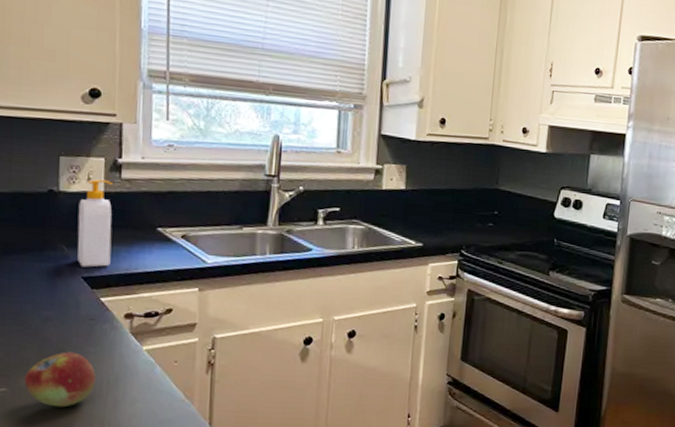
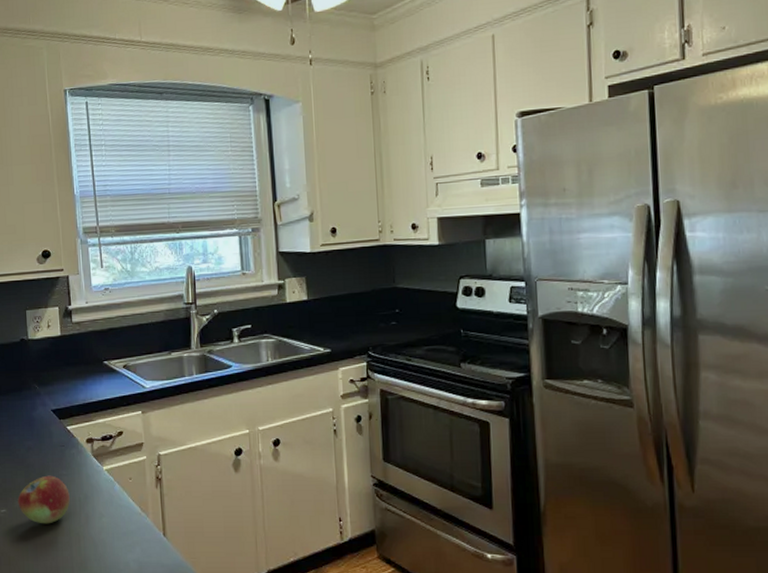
soap bottle: present [77,179,113,268] -> none [43,325,71,401]

